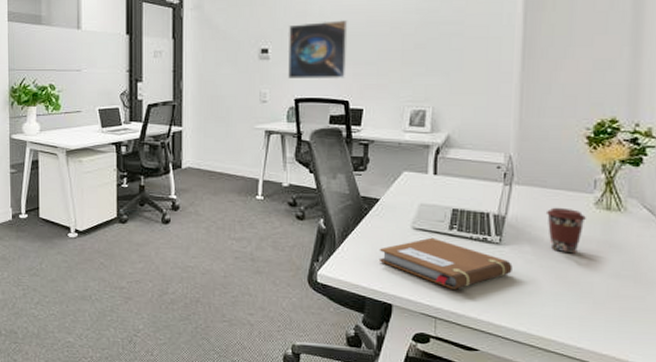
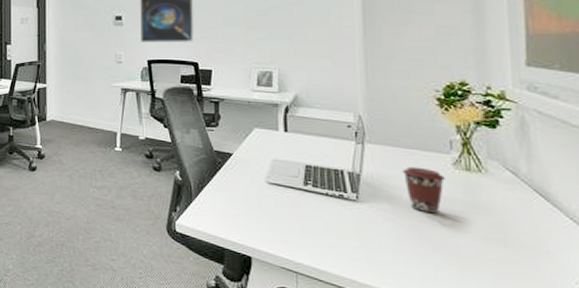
notebook: present [378,237,513,289] -> none [235,192,372,245]

